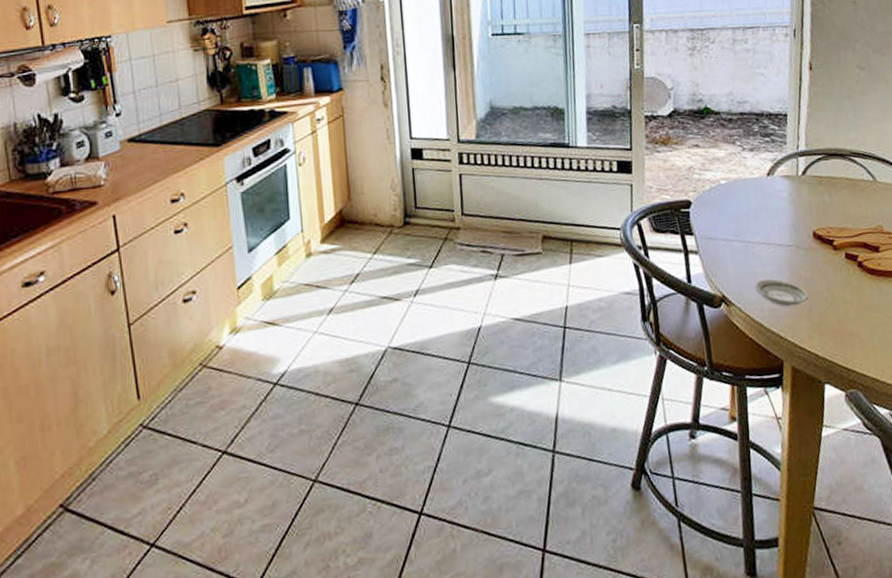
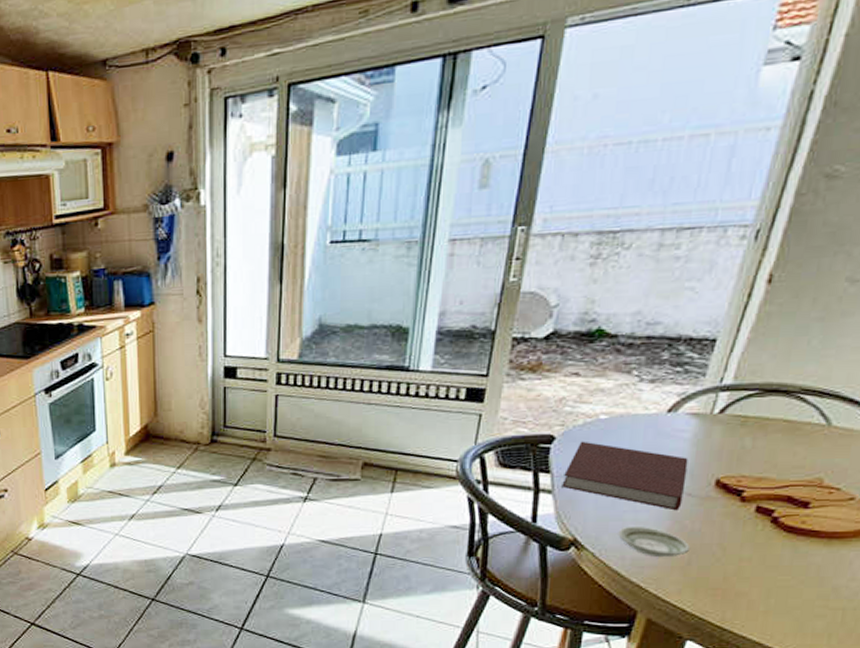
notebook: none [704,204,794,262] -> present [562,441,688,511]

